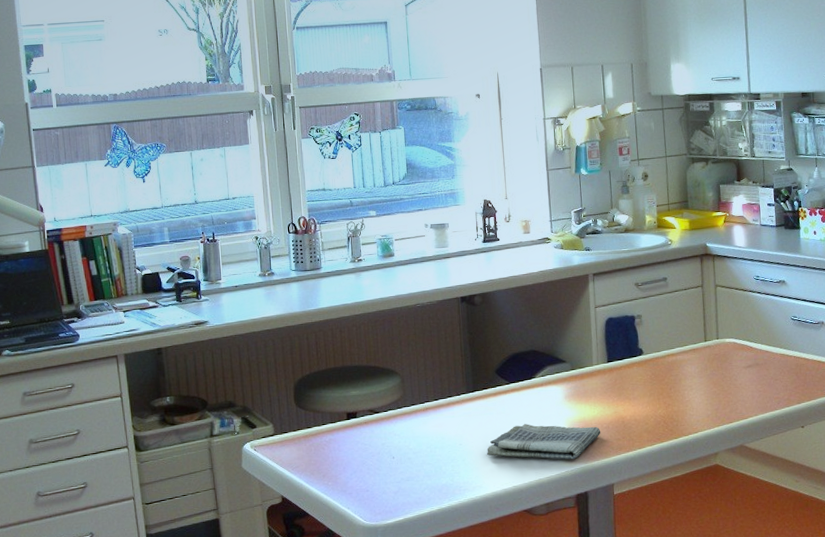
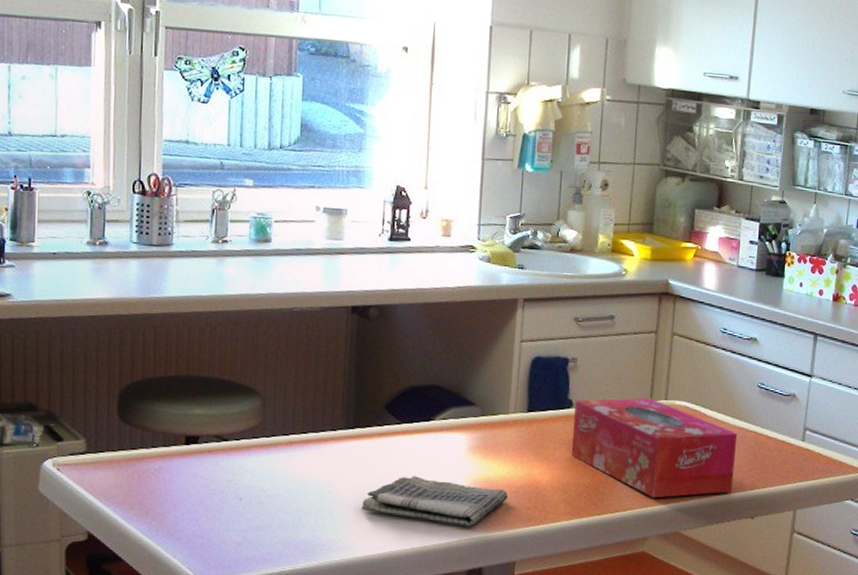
tissue box: none [644,339,783,420] -> present [571,397,738,498]

